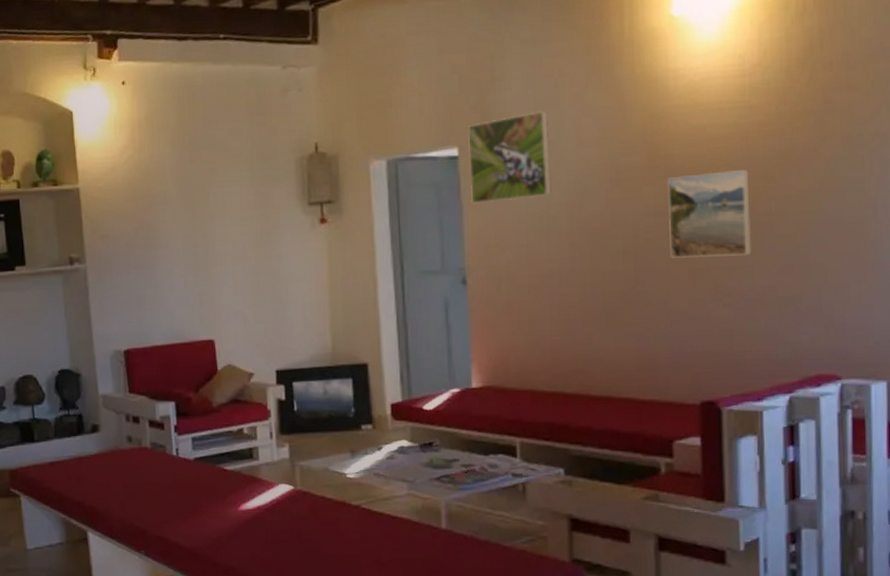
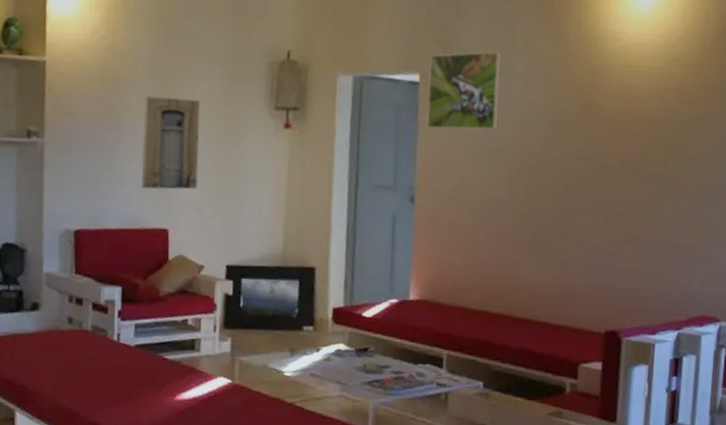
wall art: none [175,207,239,302] -> present [141,96,200,189]
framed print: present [667,169,752,259] -> none [593,127,665,205]

